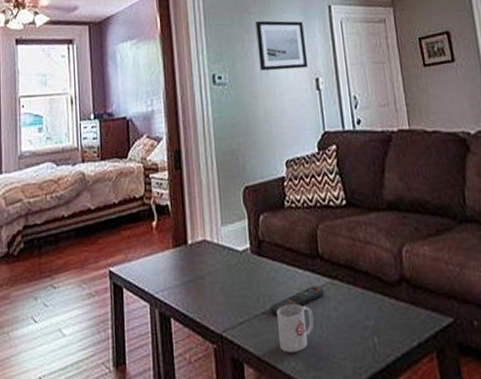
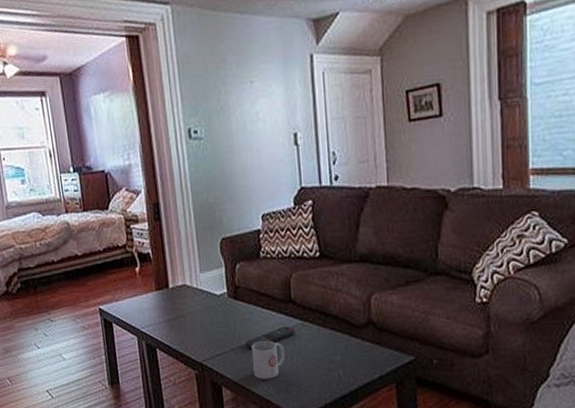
wall art: present [255,20,309,71] -> none [232,71,287,125]

